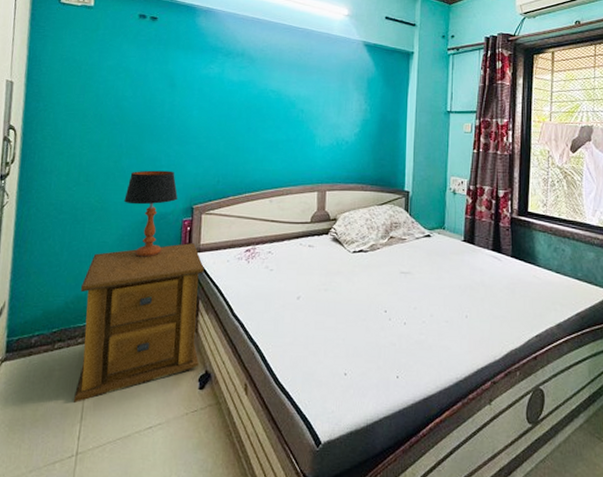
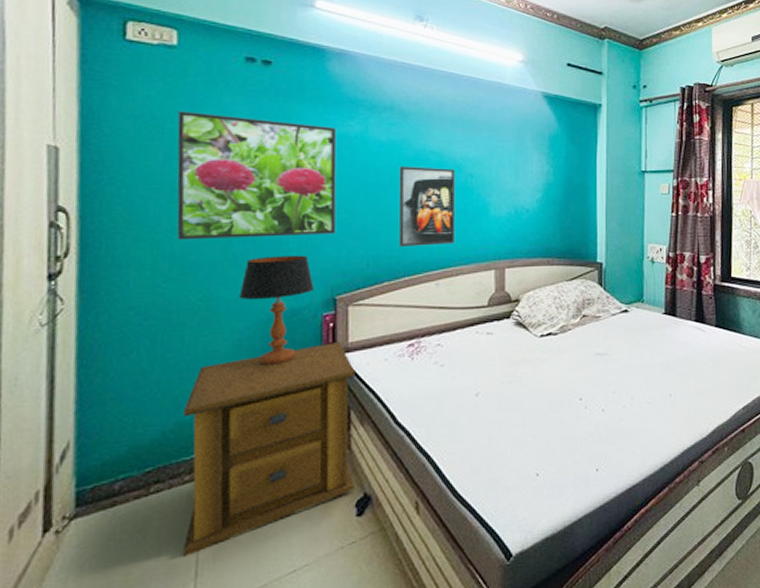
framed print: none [85,55,201,155] -> present [177,111,337,241]
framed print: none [243,102,289,169] -> present [398,166,455,247]

